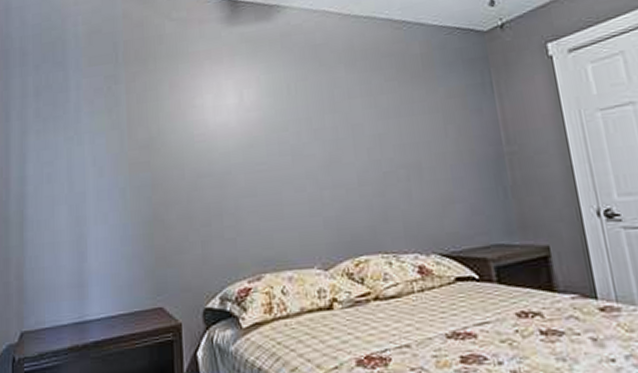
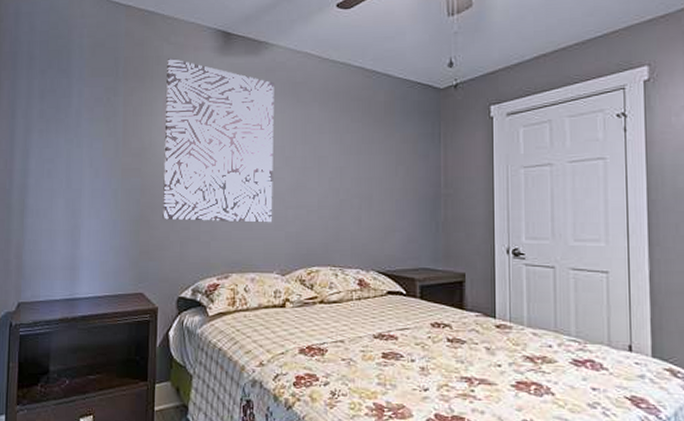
wall art: none [170,35,307,218] -> present [162,57,274,223]

